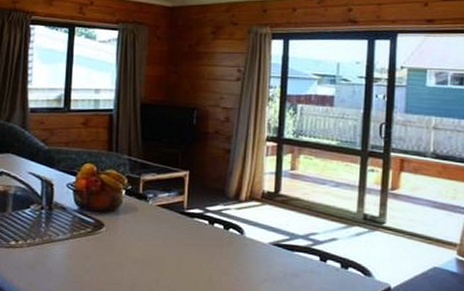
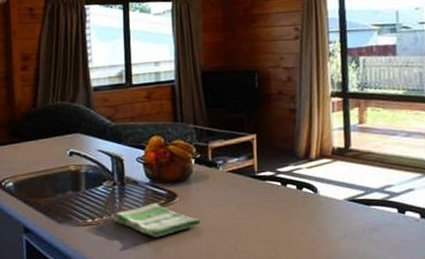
dish towel: none [36,231,126,266] -> present [112,203,201,237]

